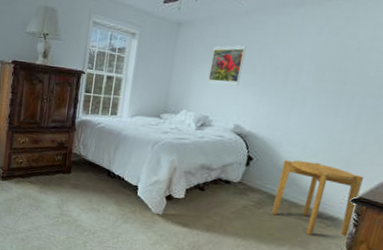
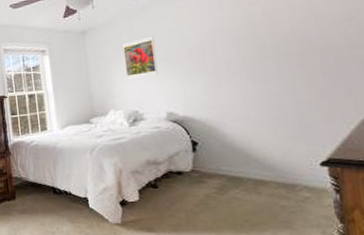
side table: present [271,160,364,237] -> none [230,131,334,213]

